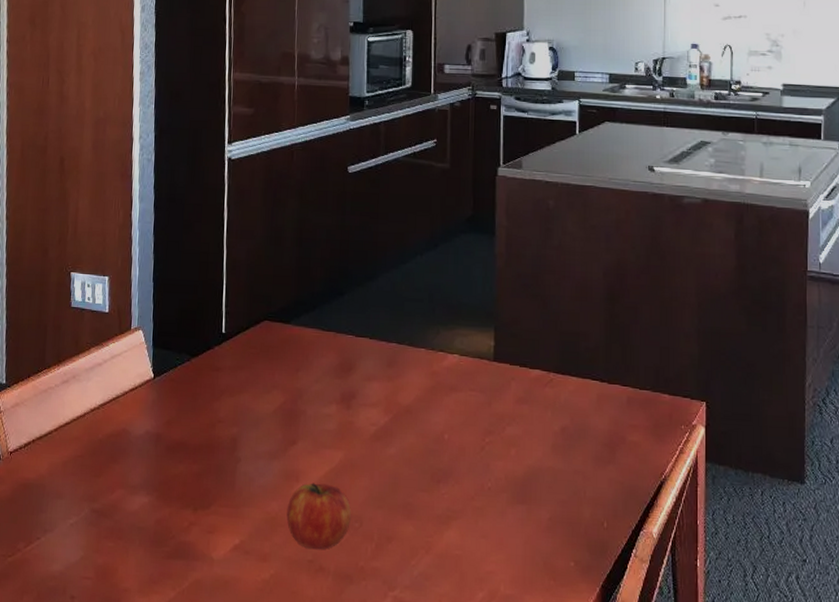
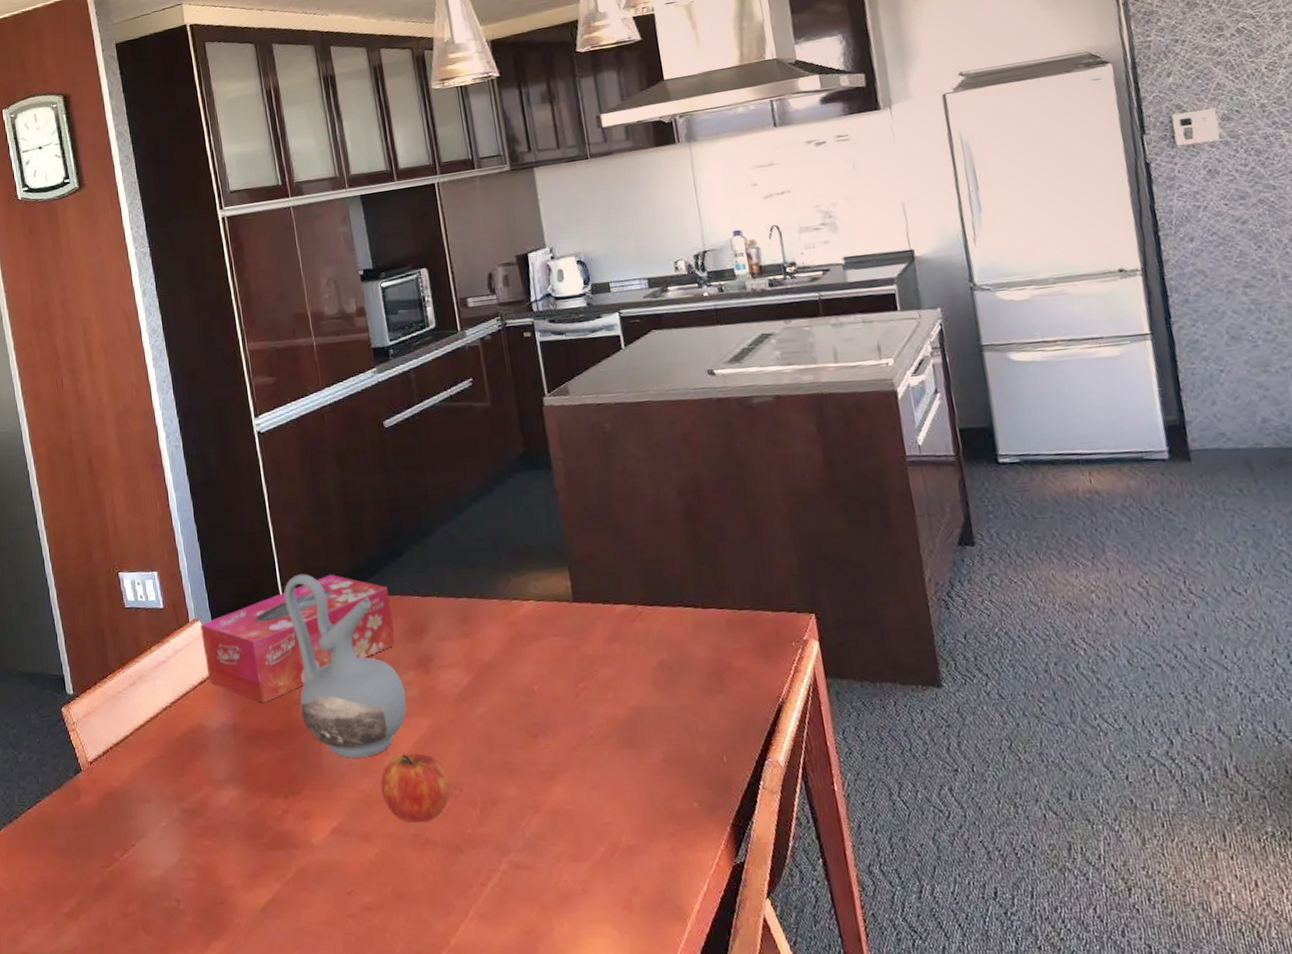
tissue box: none [140,303,326,417] -> present [200,574,397,703]
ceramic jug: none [223,298,325,481] -> present [283,574,407,758]

